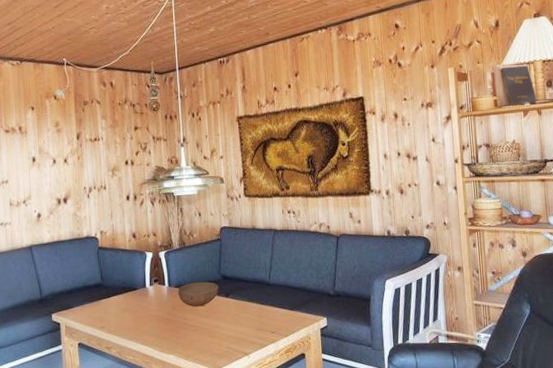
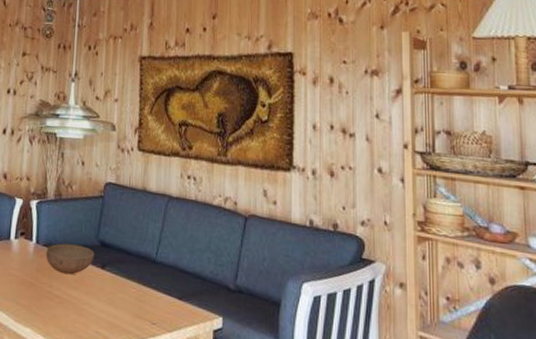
books: present [491,63,537,108] -> none [457,34,518,90]

